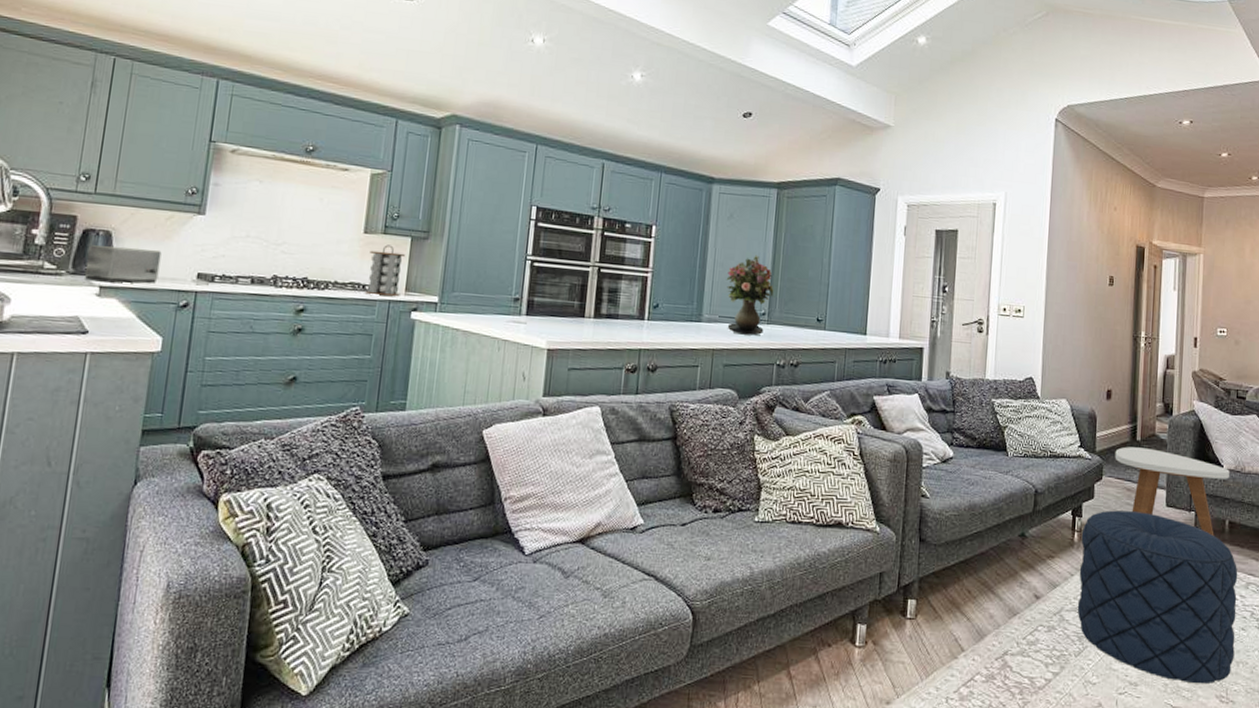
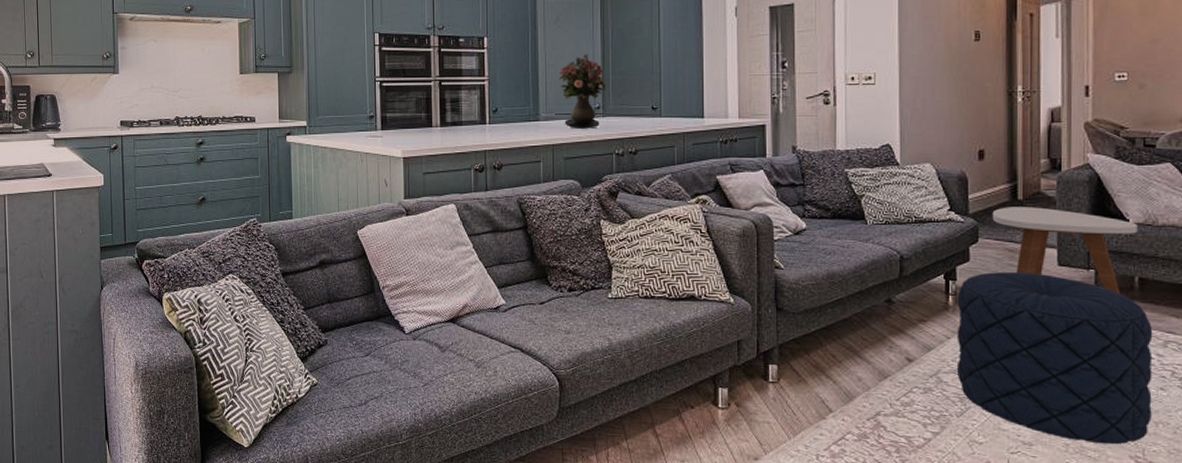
toaster: present [84,245,162,284] -> none [41,105,93,135]
spice rack: present [364,244,405,298] -> none [246,81,275,126]

